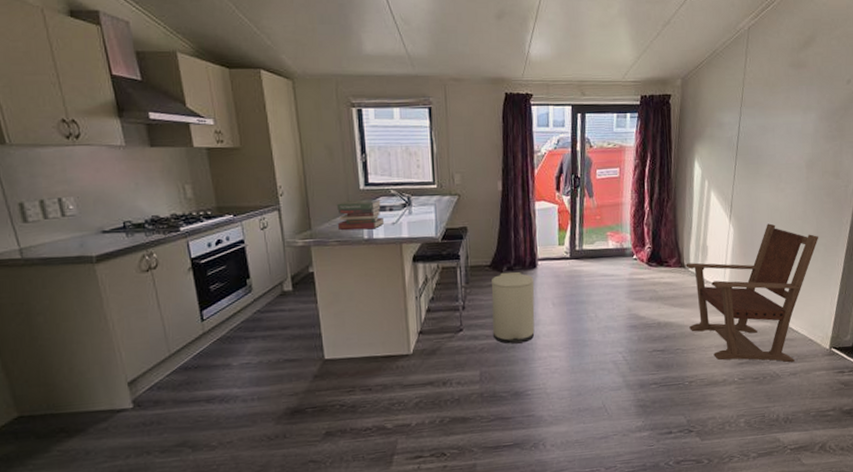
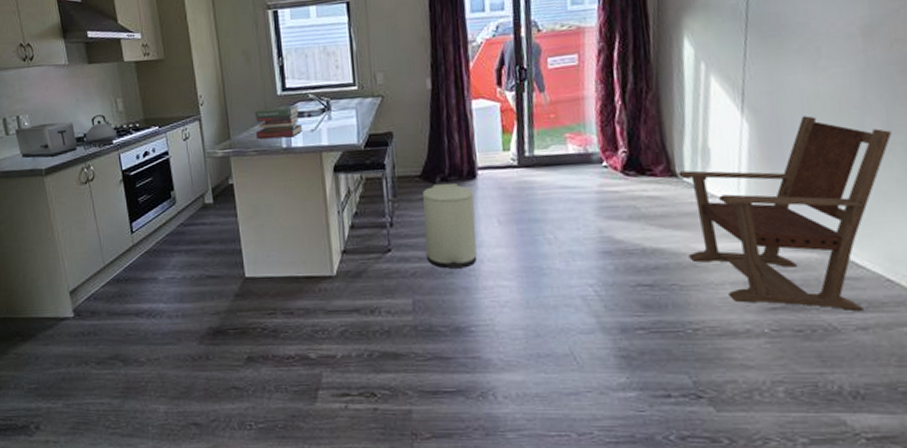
toaster: none [56,207,137,244] -> present [15,122,78,158]
kettle: none [147,201,186,231] -> present [86,115,118,144]

